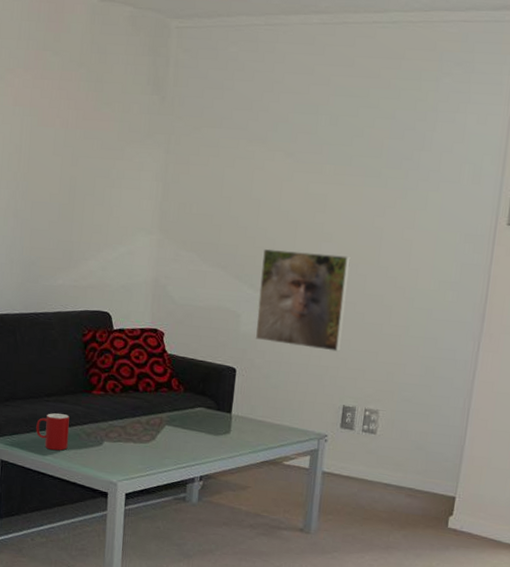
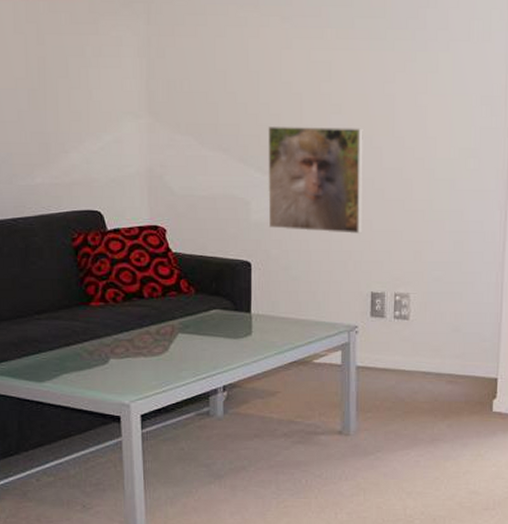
cup: present [36,413,70,451] -> none [28,333,69,374]

